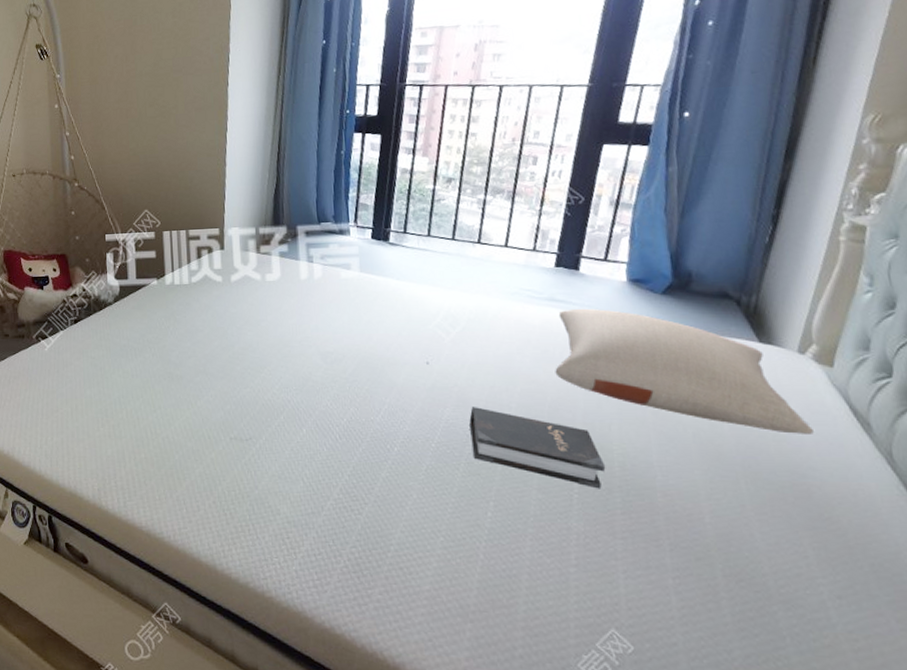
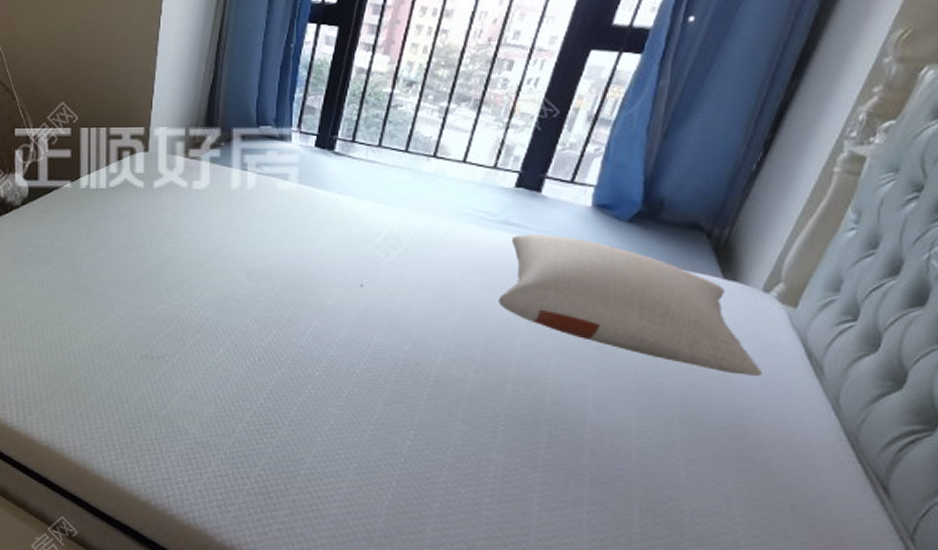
hardback book: present [469,407,606,489] -> none [398,333,537,423]

